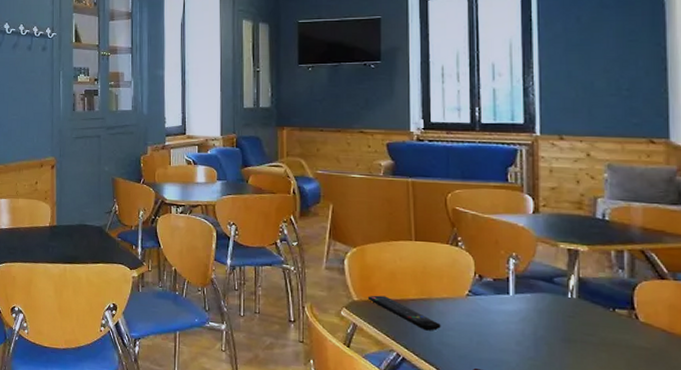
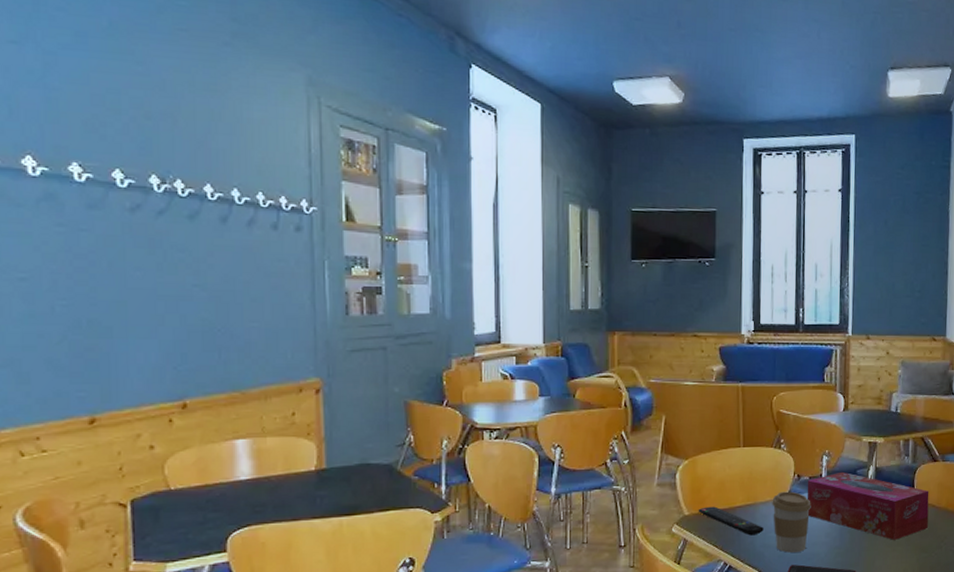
coffee cup: none [449,290,497,357] -> present [772,491,811,553]
tissue box: none [491,277,657,362] -> present [807,471,929,540]

